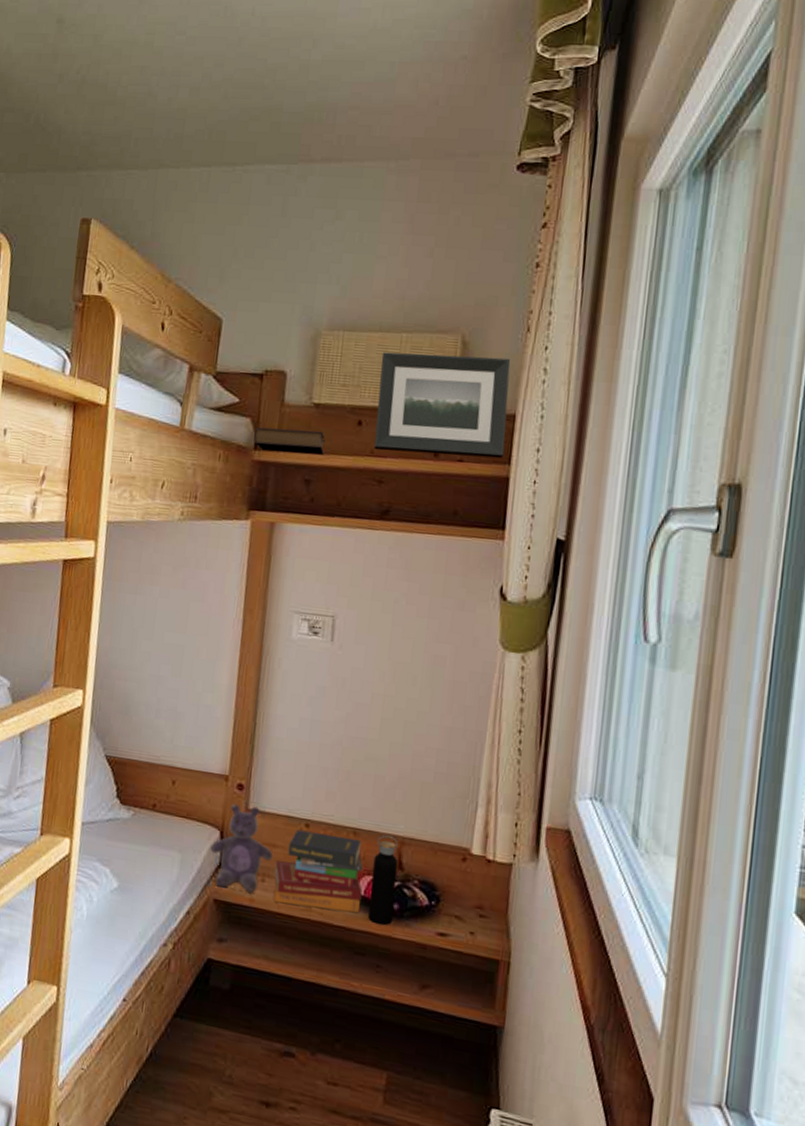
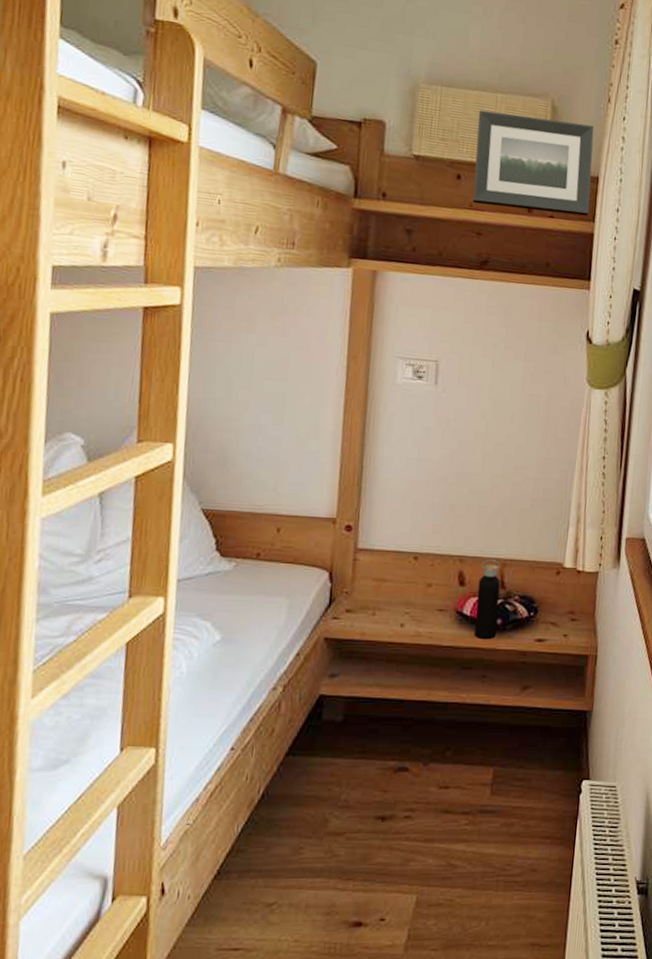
stuffed animal: present [210,803,273,893] -> none [319,544,383,627]
book: present [254,427,325,455] -> none [353,175,426,206]
books: present [274,829,363,914] -> none [384,562,469,633]

